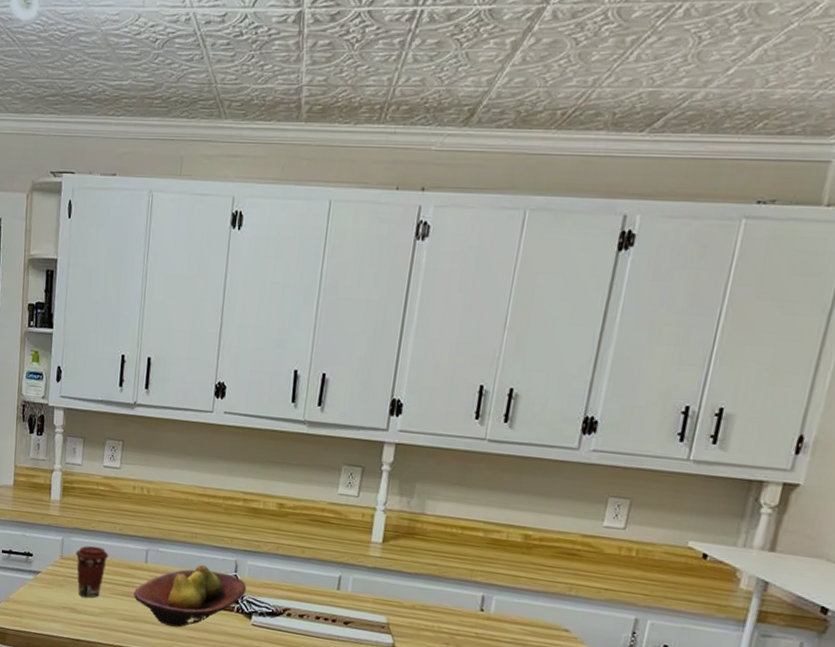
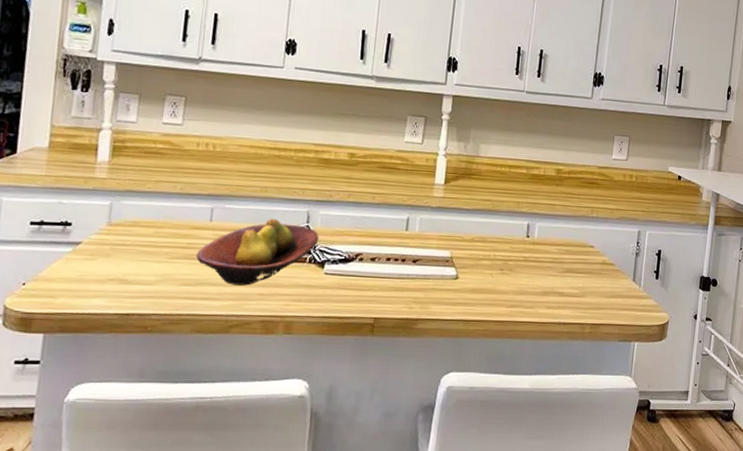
coffee cup: present [75,545,109,598] -> none [127,208,168,266]

